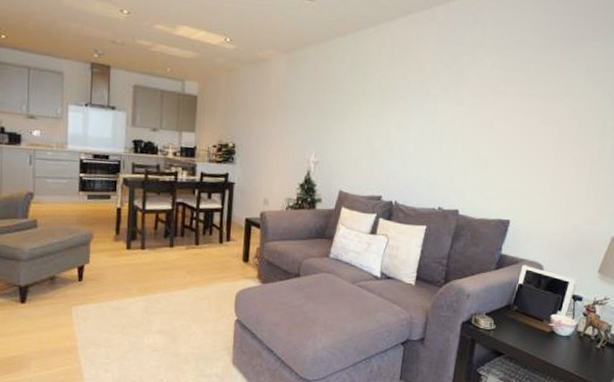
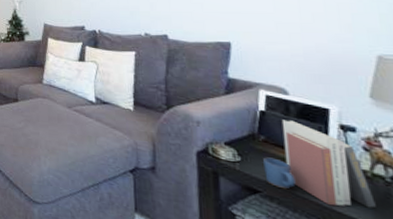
mug: none [510,324,532,351] -> present [263,157,296,190]
books: none [528,292,581,362] -> present [281,120,376,208]

